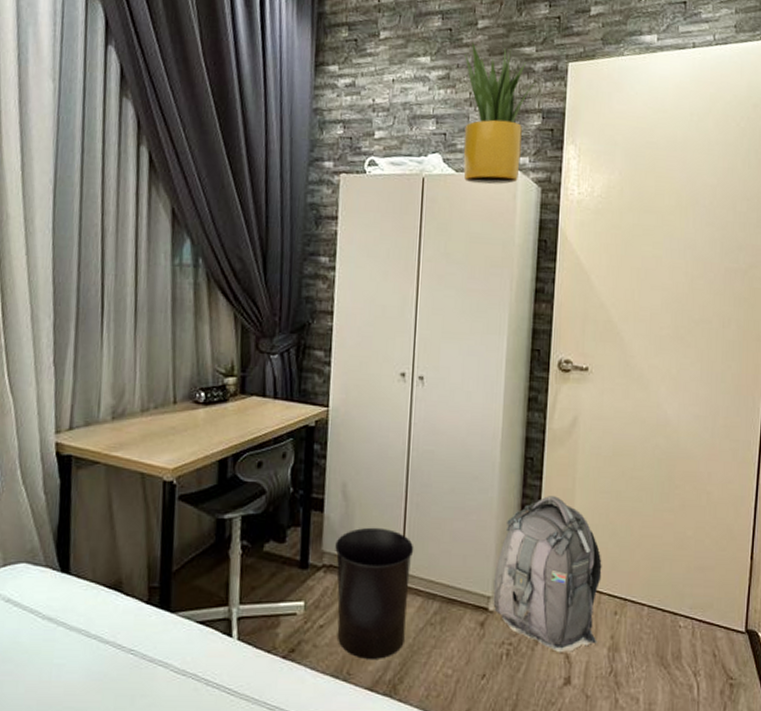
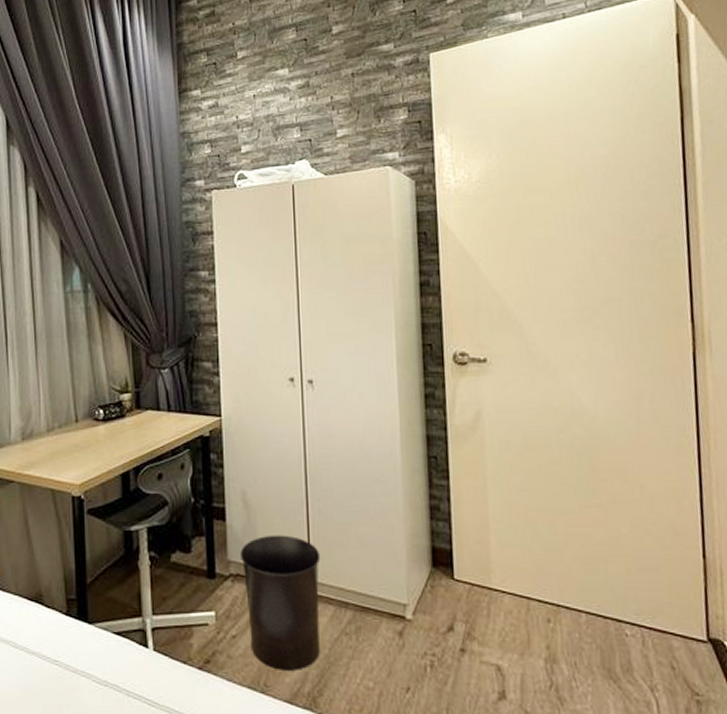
planter: present [463,42,536,185] -> none [322,47,398,184]
backpack: present [492,496,602,652] -> none [408,496,531,664]

